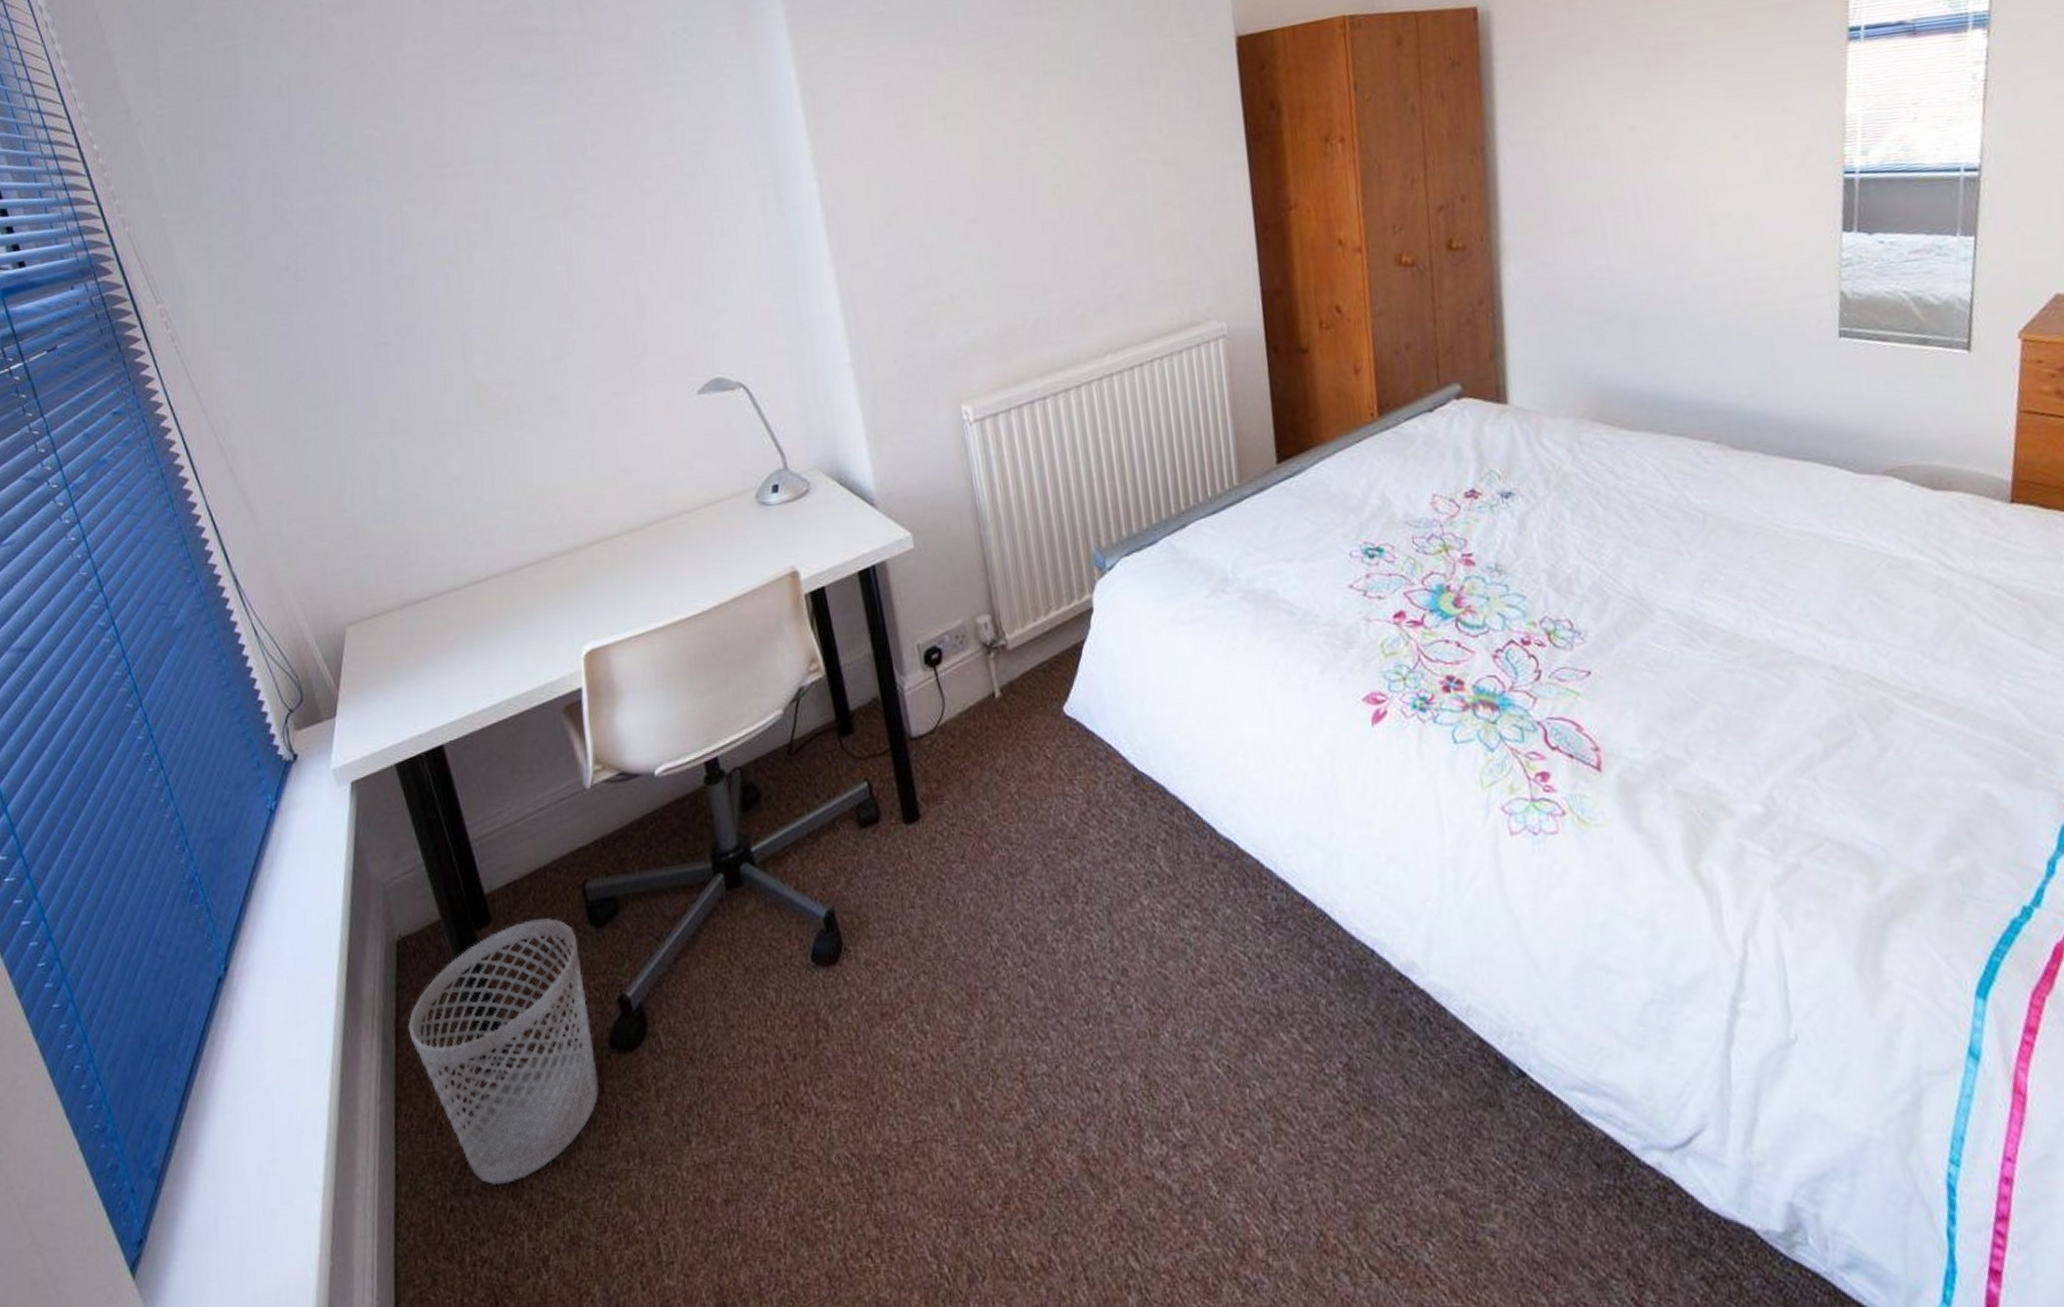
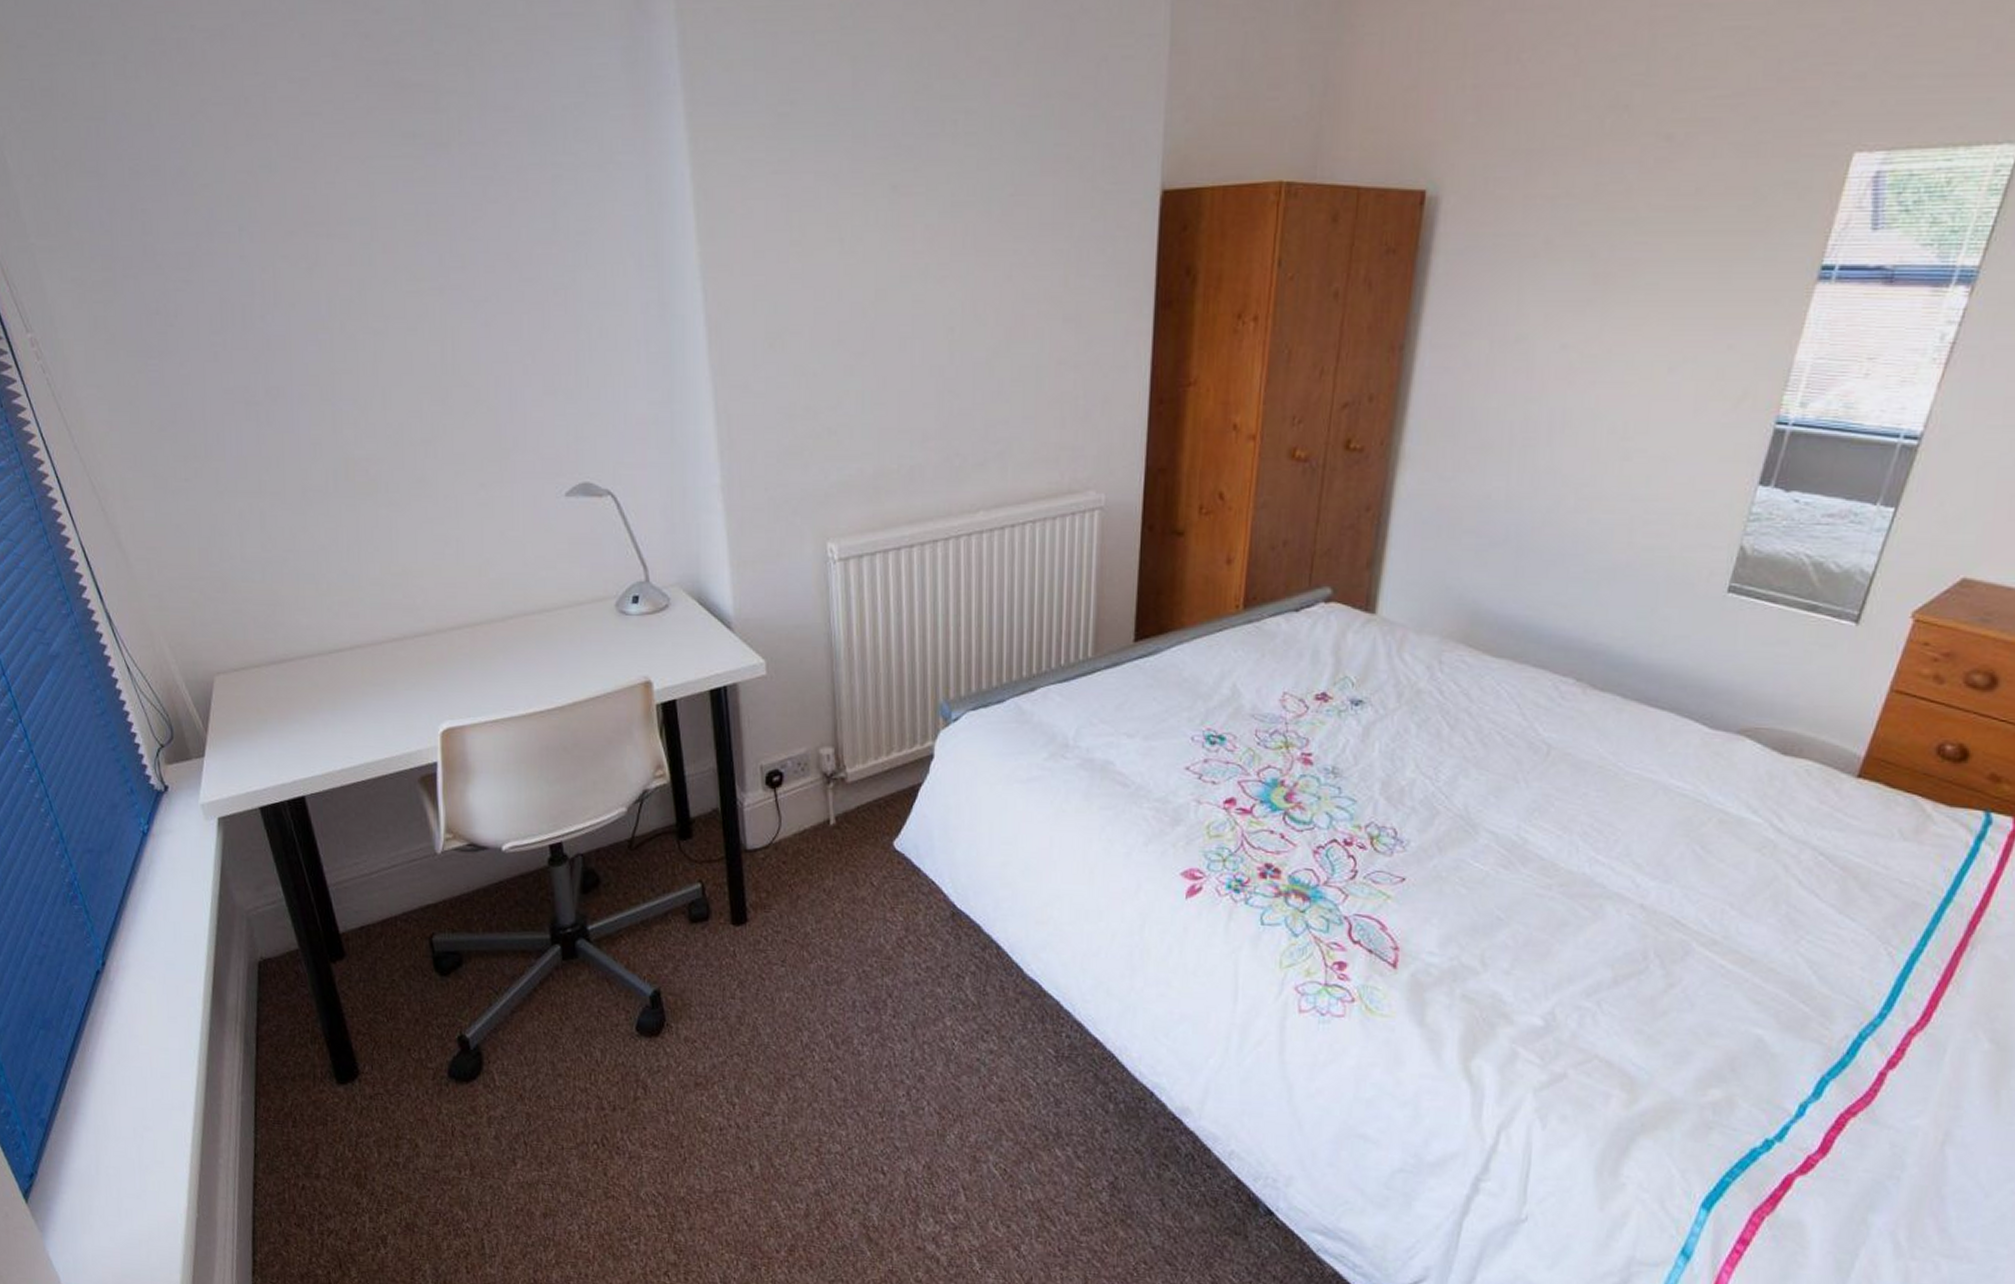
wastebasket: present [408,918,599,1186] -> none [267,960,437,1174]

